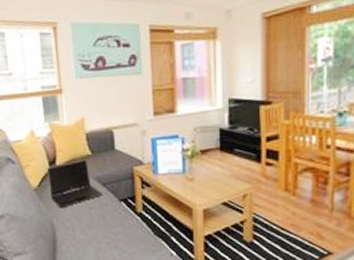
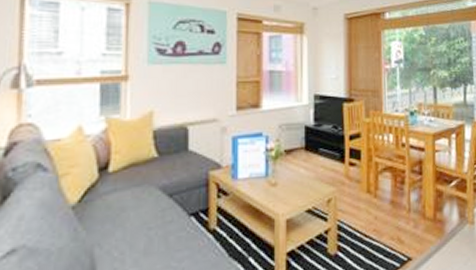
laptop computer: present [46,158,102,207] -> none [93,162,167,230]

